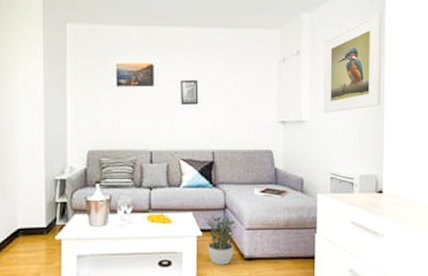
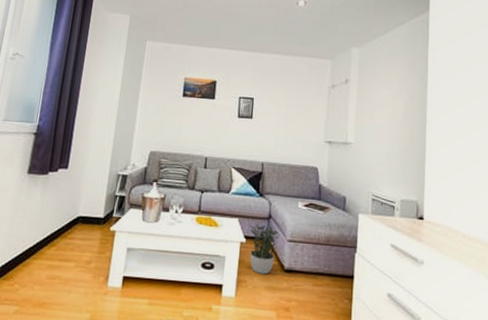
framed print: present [324,11,382,113] -> none [368,51,425,138]

